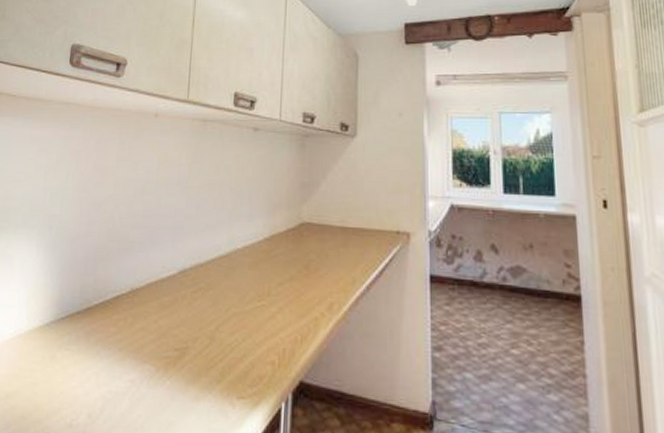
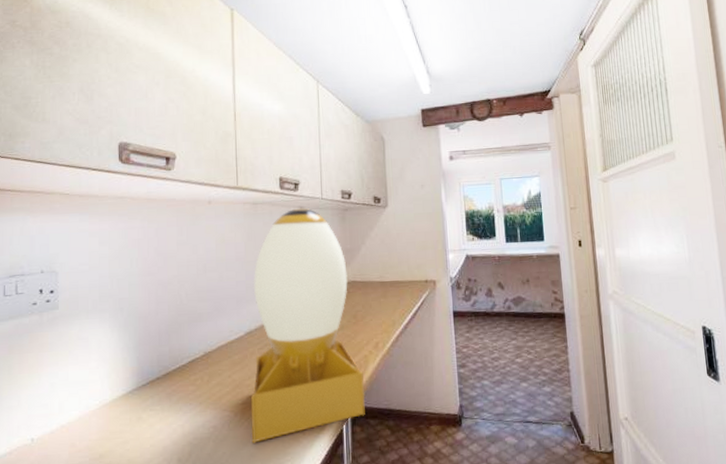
desk lamp: none [172,129,312,410] -> present [251,208,366,443]

